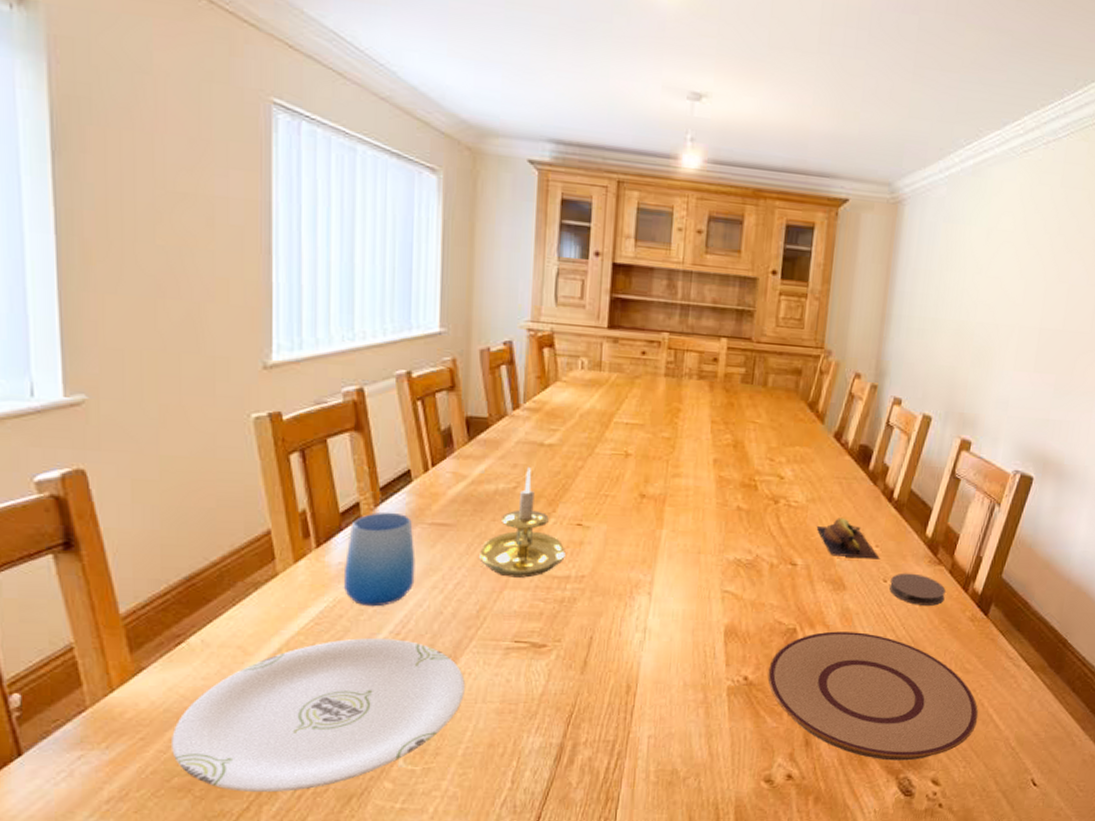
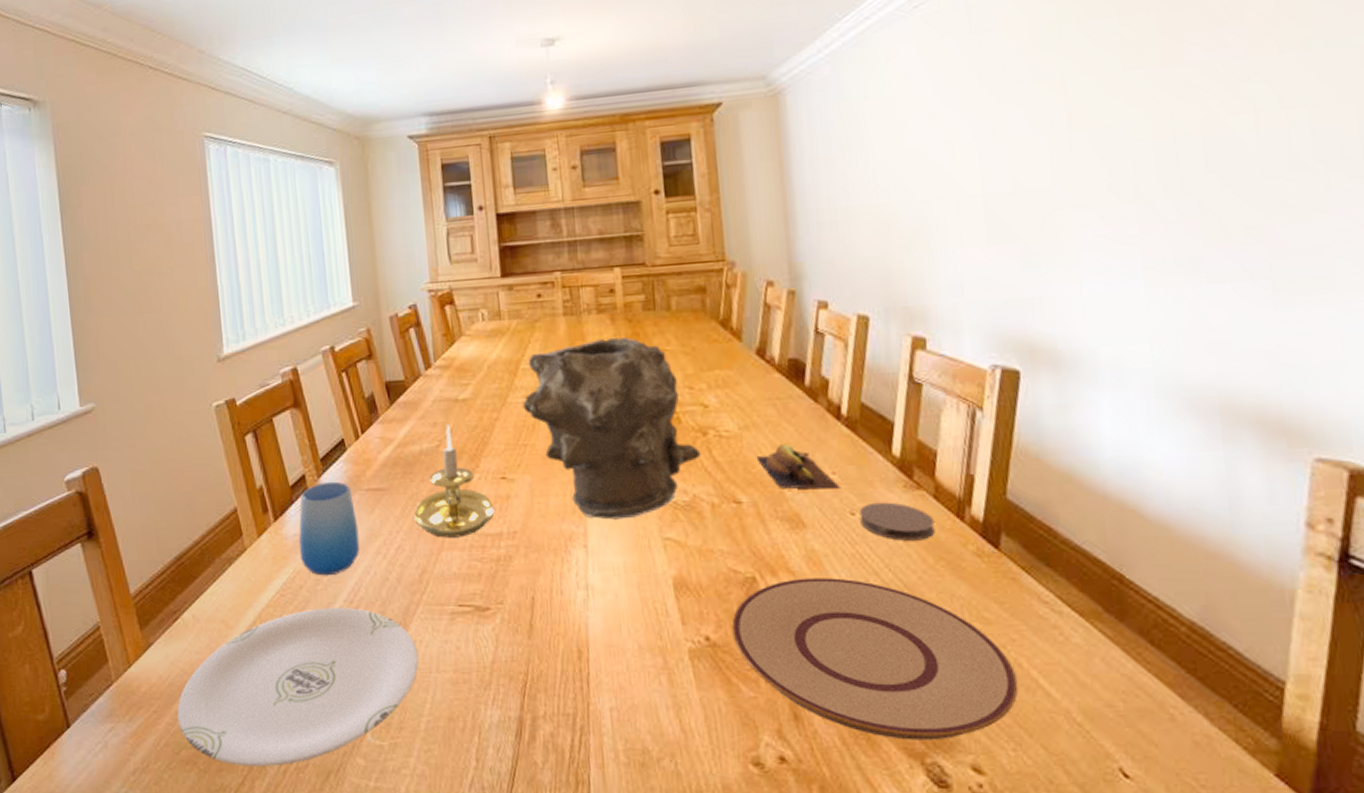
vase: none [610,403,770,572] -> present [522,337,701,520]

